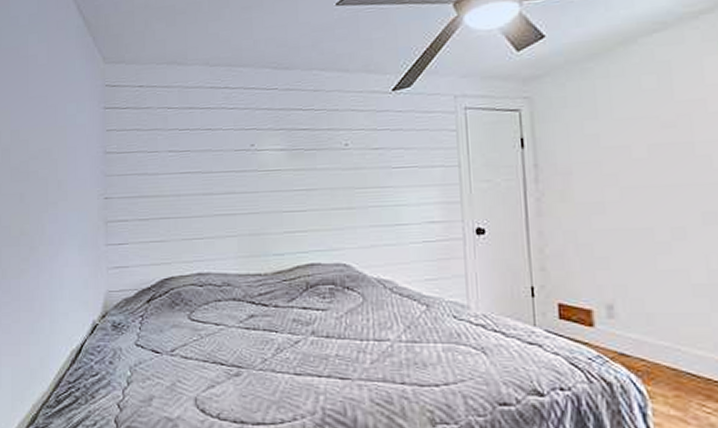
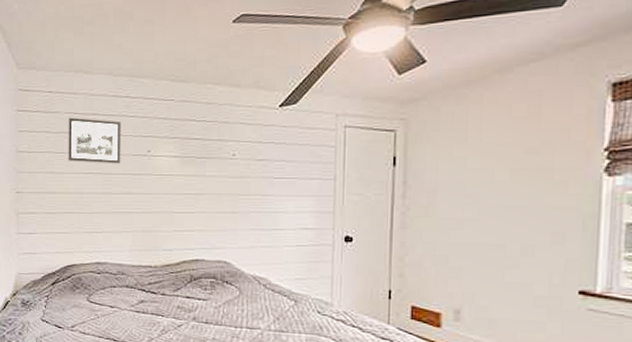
picture frame: none [161,112,222,161] -> present [68,117,121,164]

